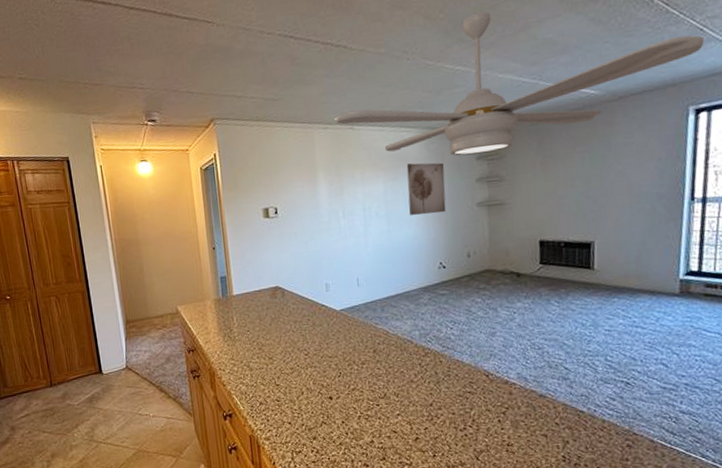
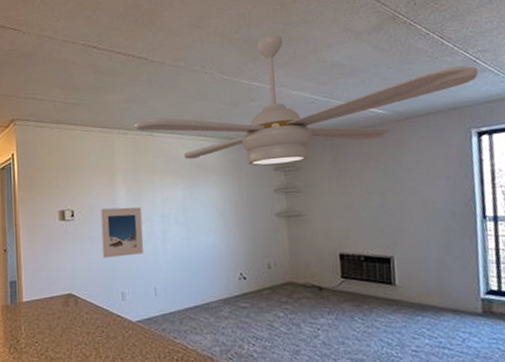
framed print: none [302,202,346,253] -> present [100,207,144,258]
wall art: present [406,162,446,215] -> none [205,171,246,223]

